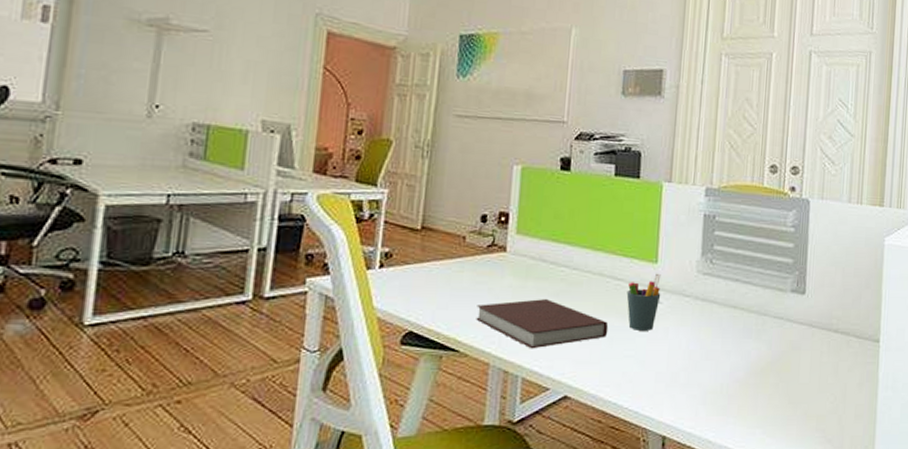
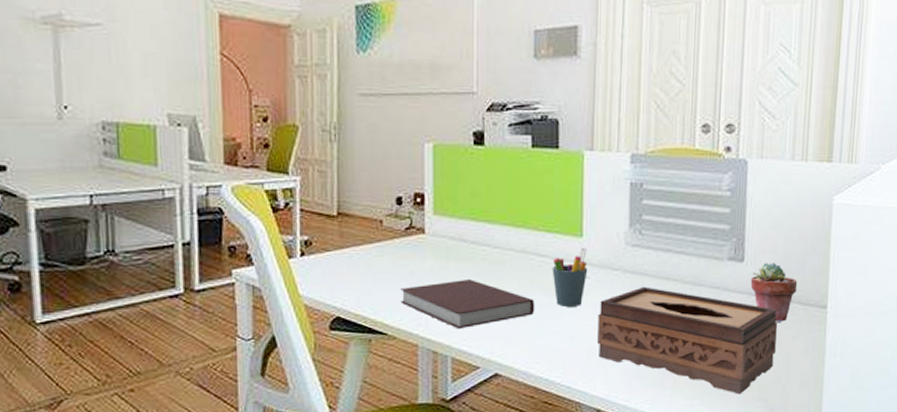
tissue box: none [666,314,836,425] -> present [597,286,778,395]
potted succulent: none [811,296,853,354] -> present [750,262,798,322]

